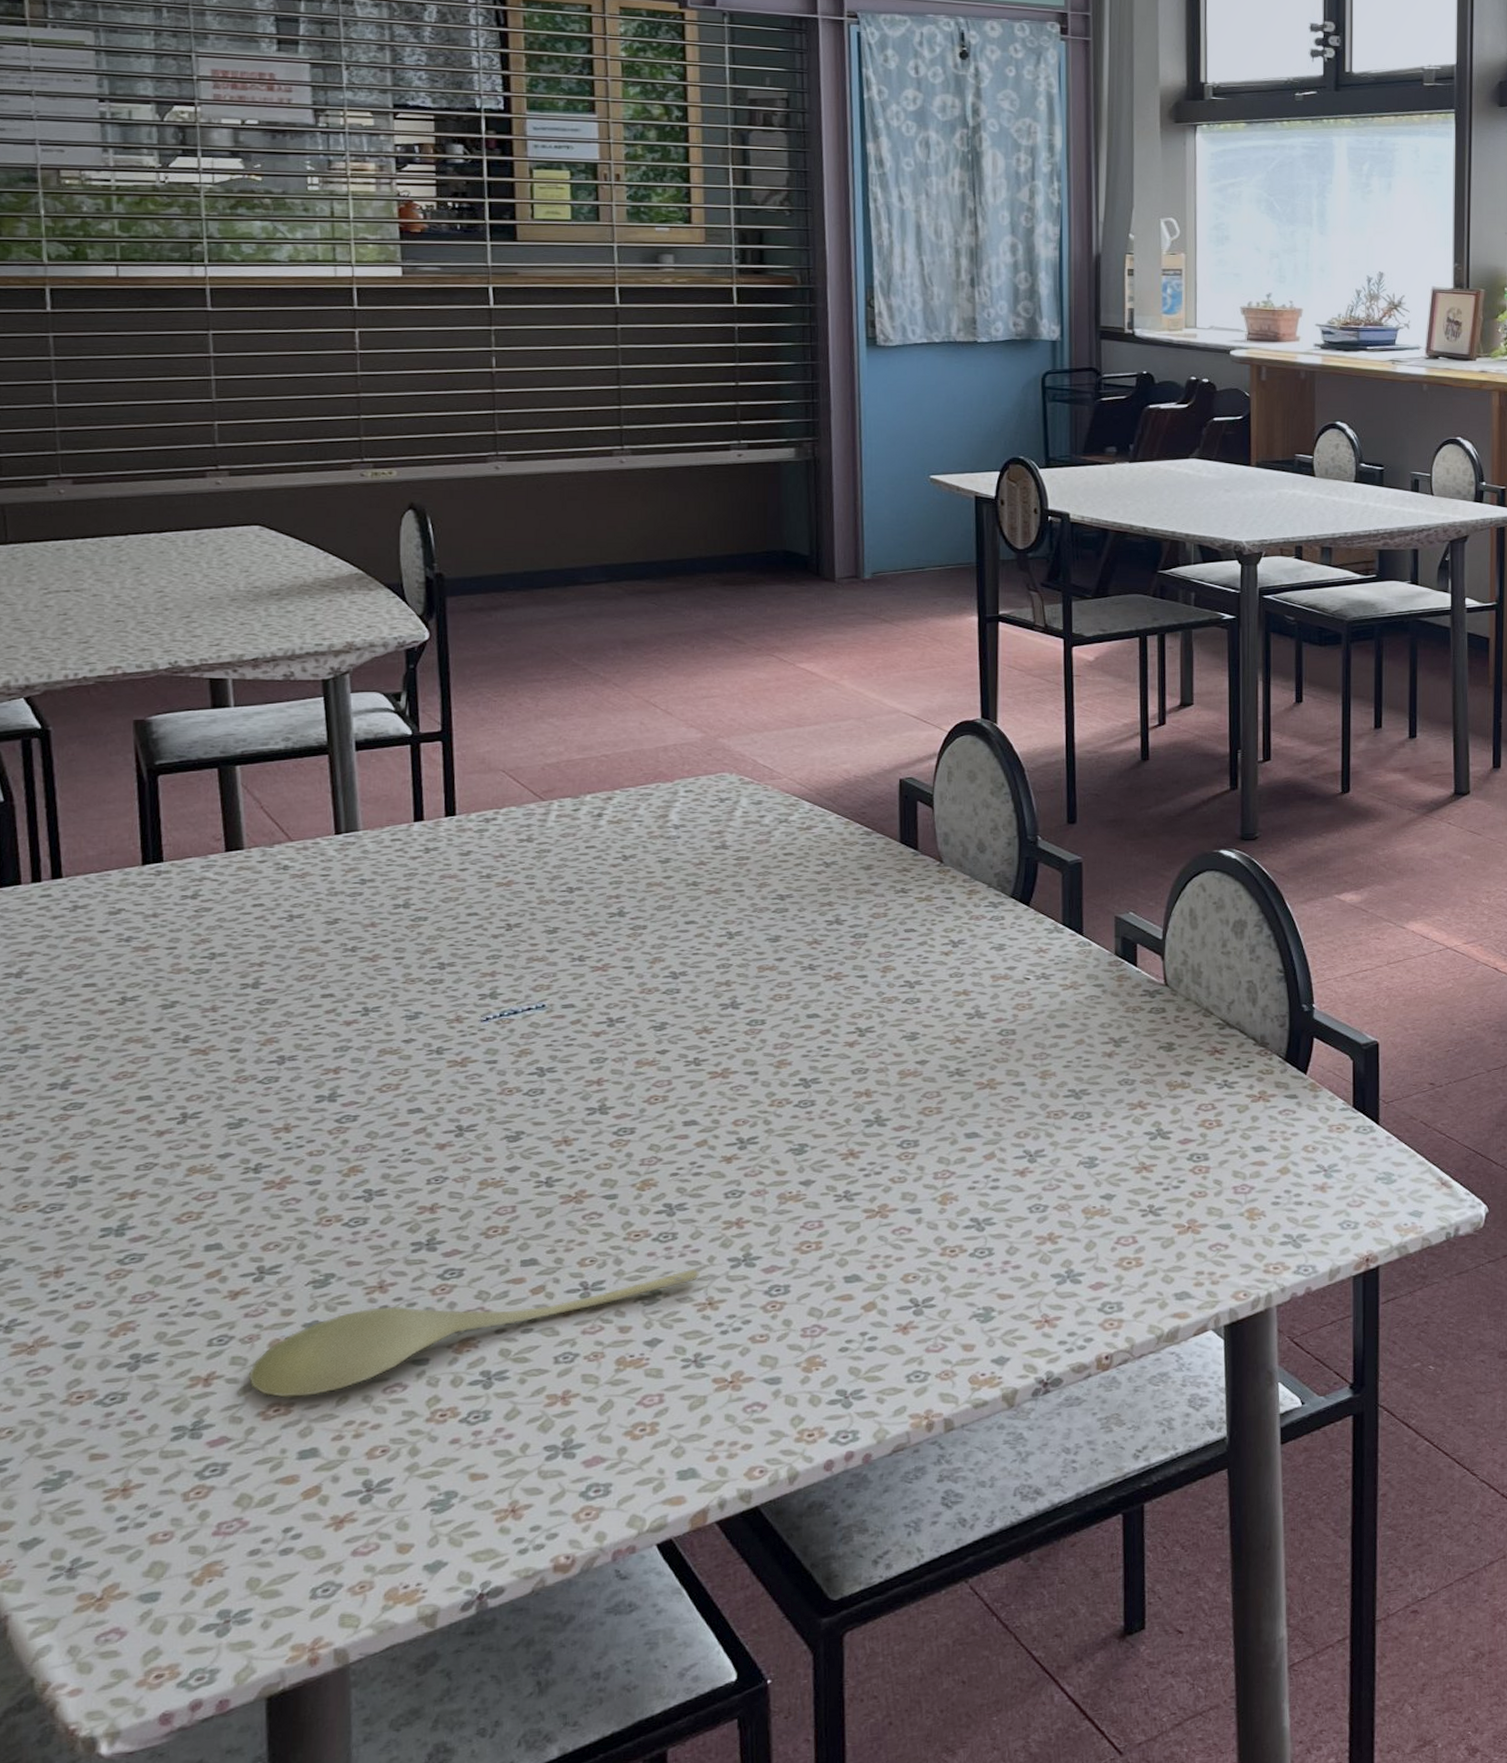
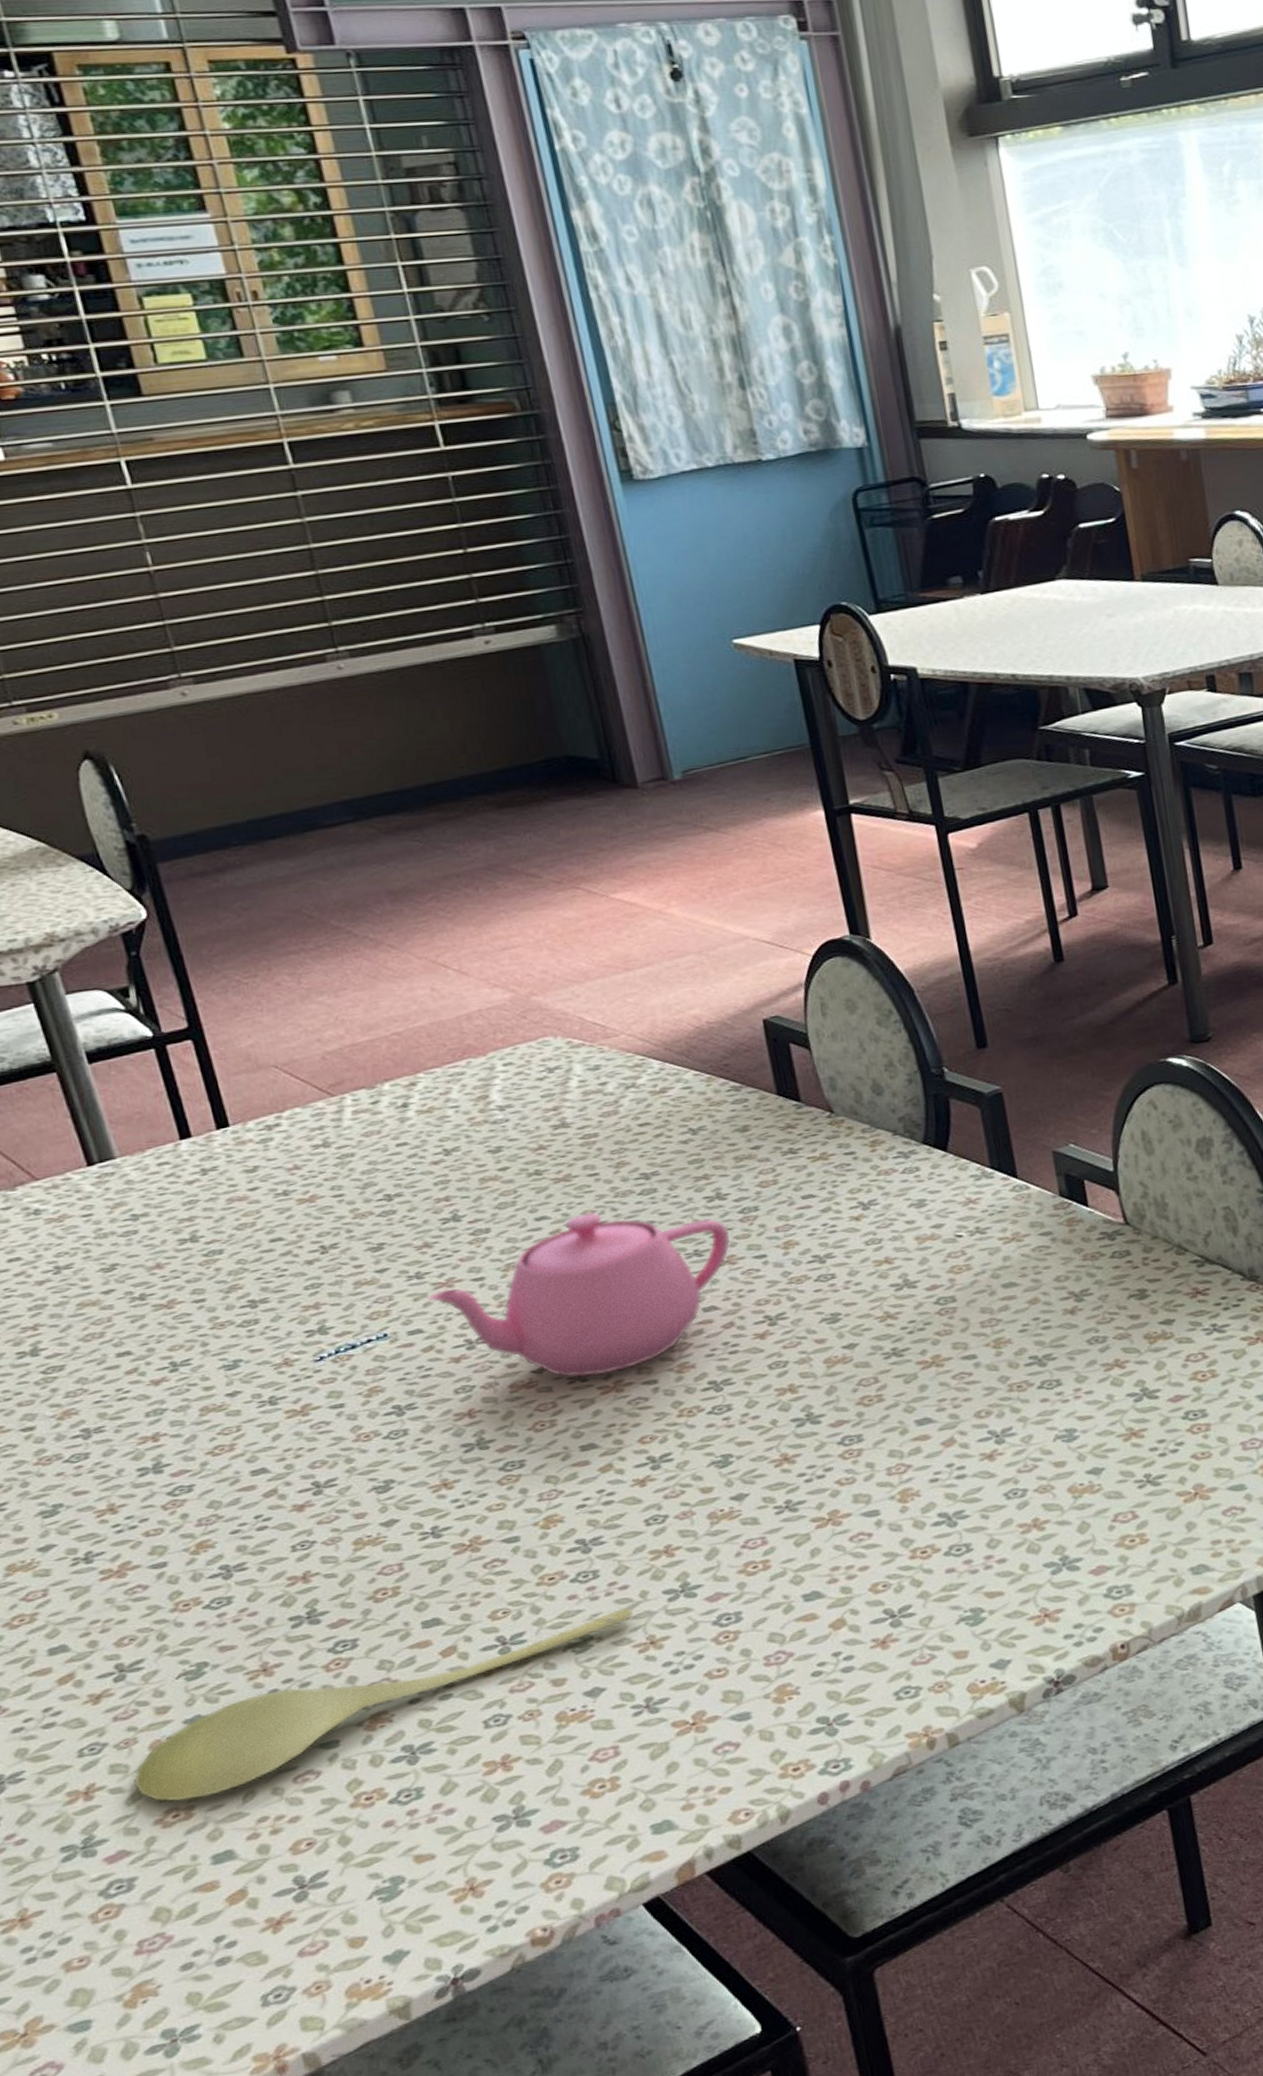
teapot: none [583,922,841,1062] -> present [426,1213,731,1378]

